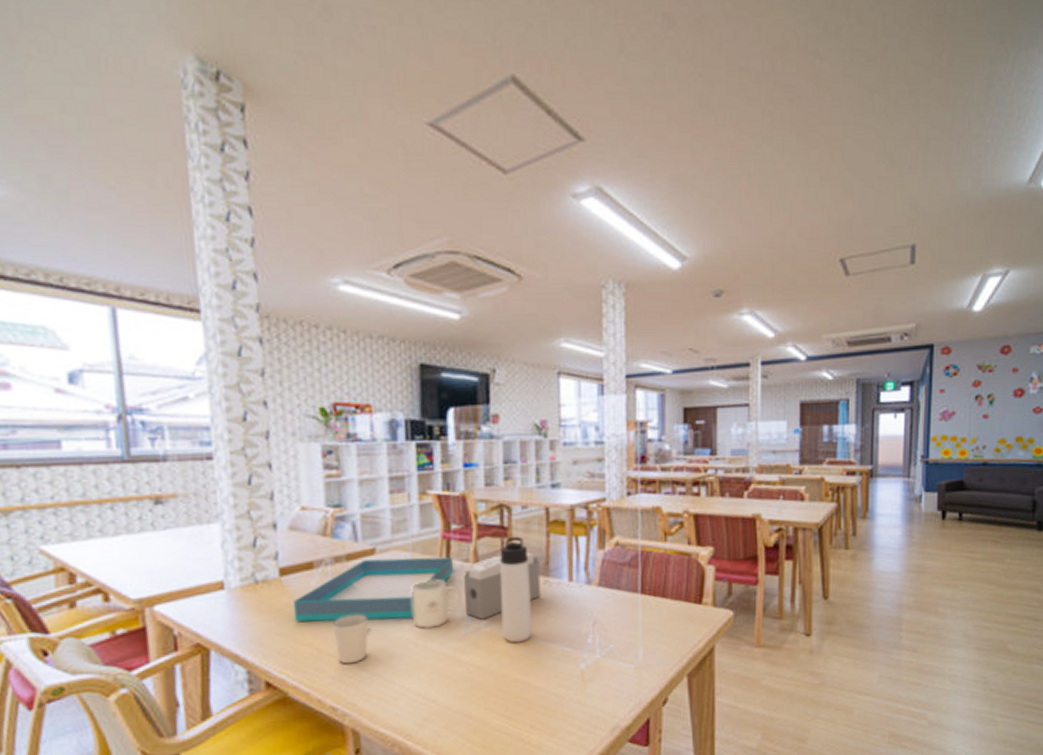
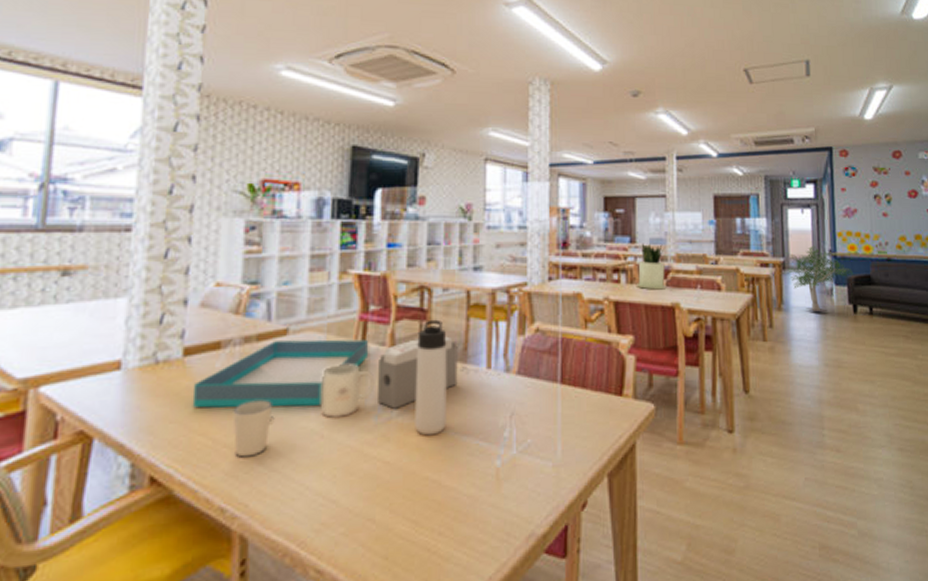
planter: none [716,455,748,502] -> present [636,243,667,290]
potted tree: none [875,451,946,519] -> present [788,245,854,312]

